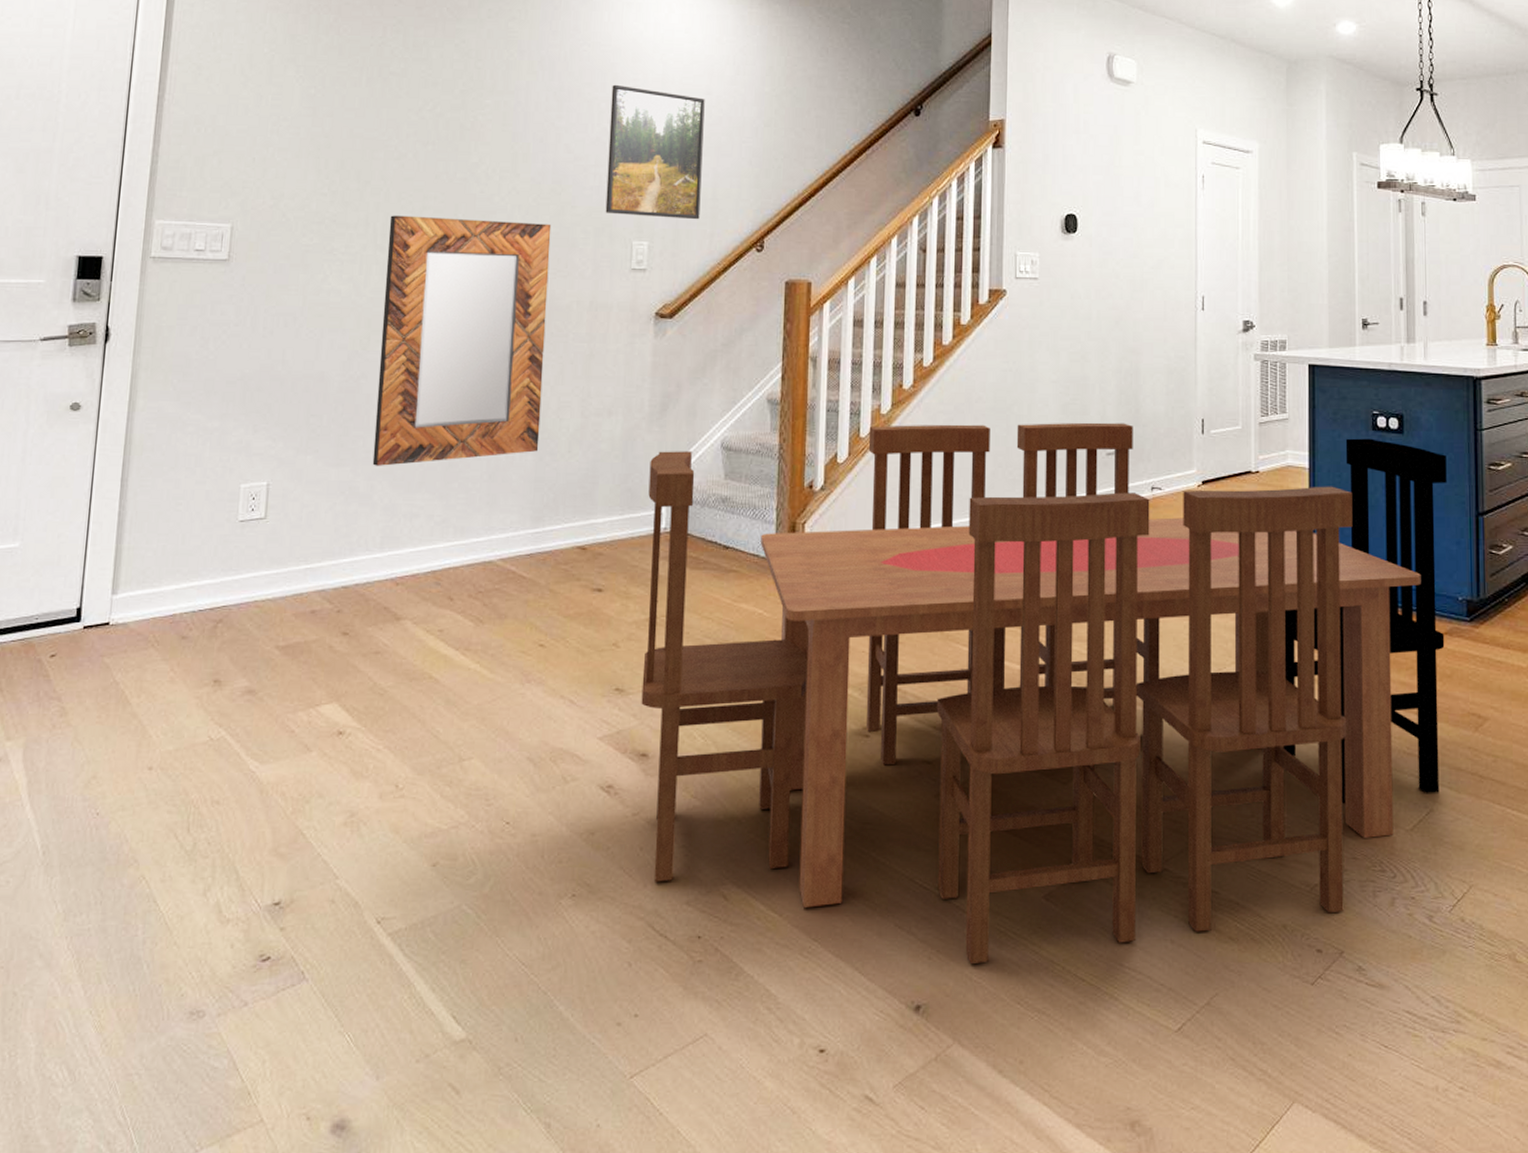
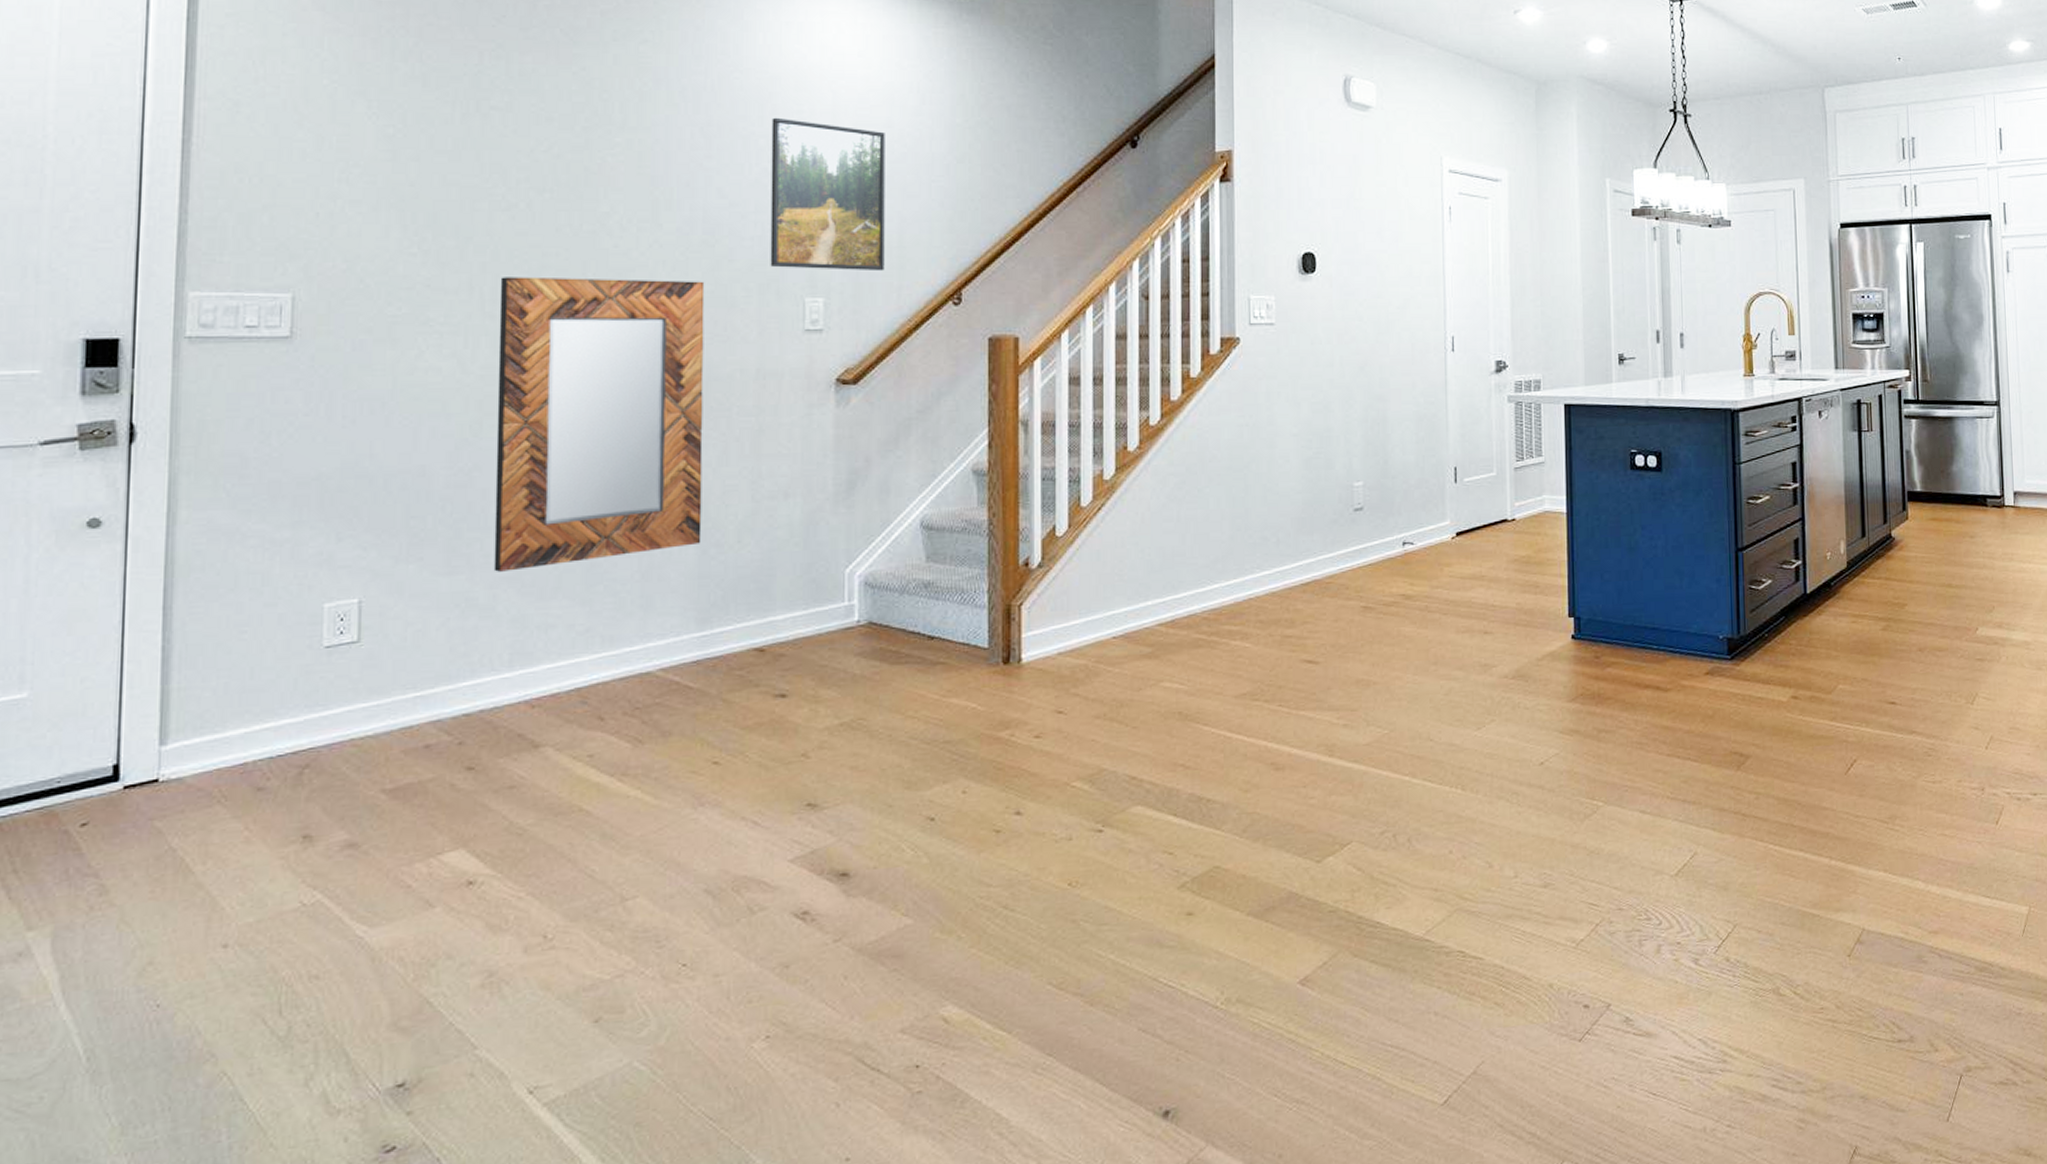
dining table: present [641,422,1447,965] -> none [837,475,1706,1062]

